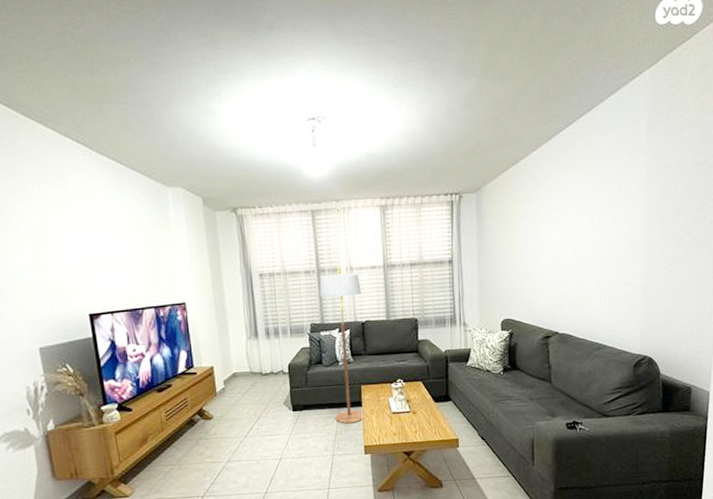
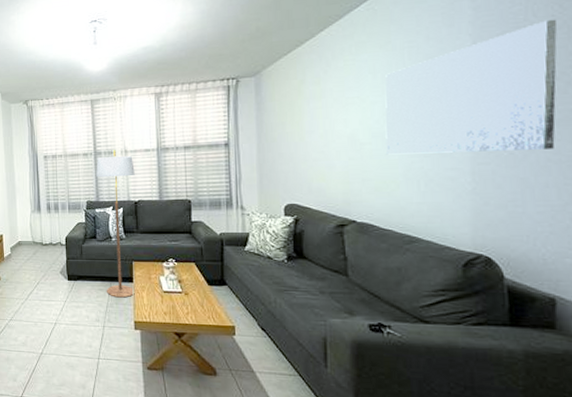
wall art: none [582,156,703,272] -> present [385,19,558,155]

